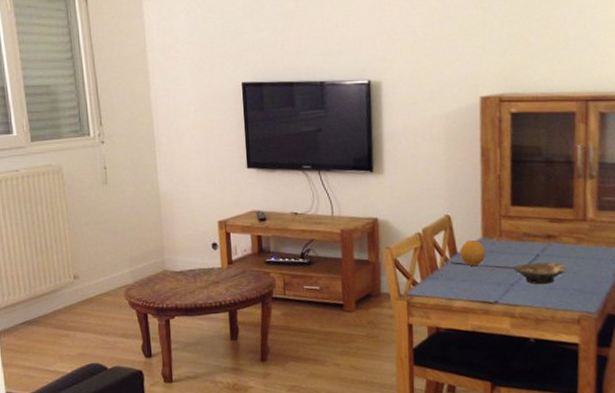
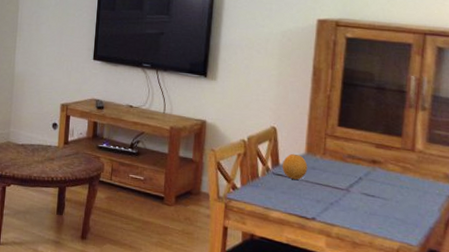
bowl: present [513,262,568,285] -> none [334,185,391,209]

